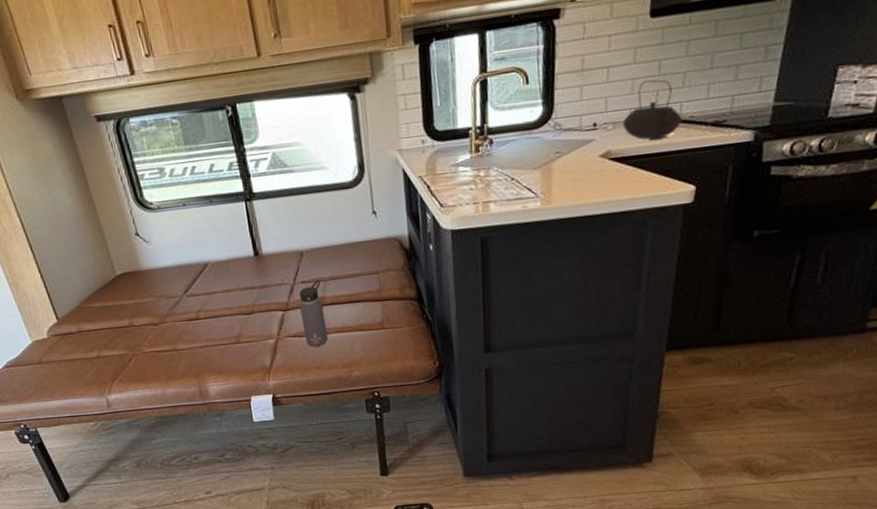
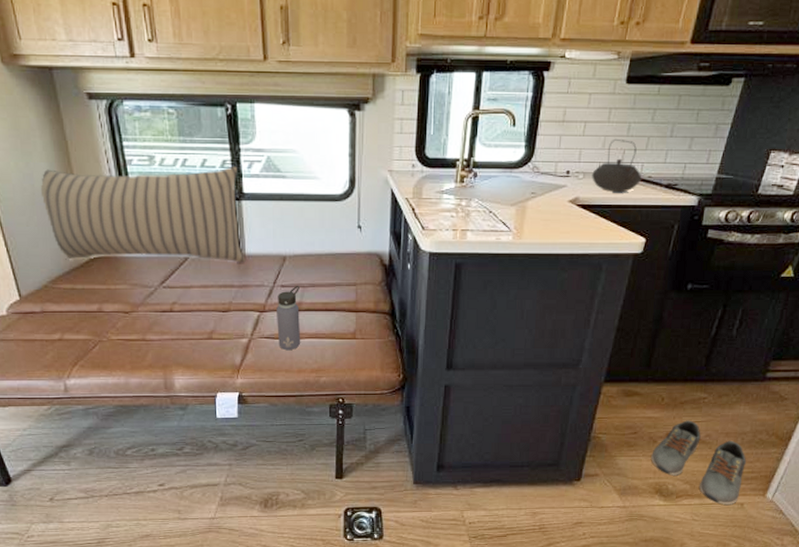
pillow: none [63,167,264,279] -> present [40,166,246,262]
shoe: none [734,385,855,480] -> present [651,420,747,506]

